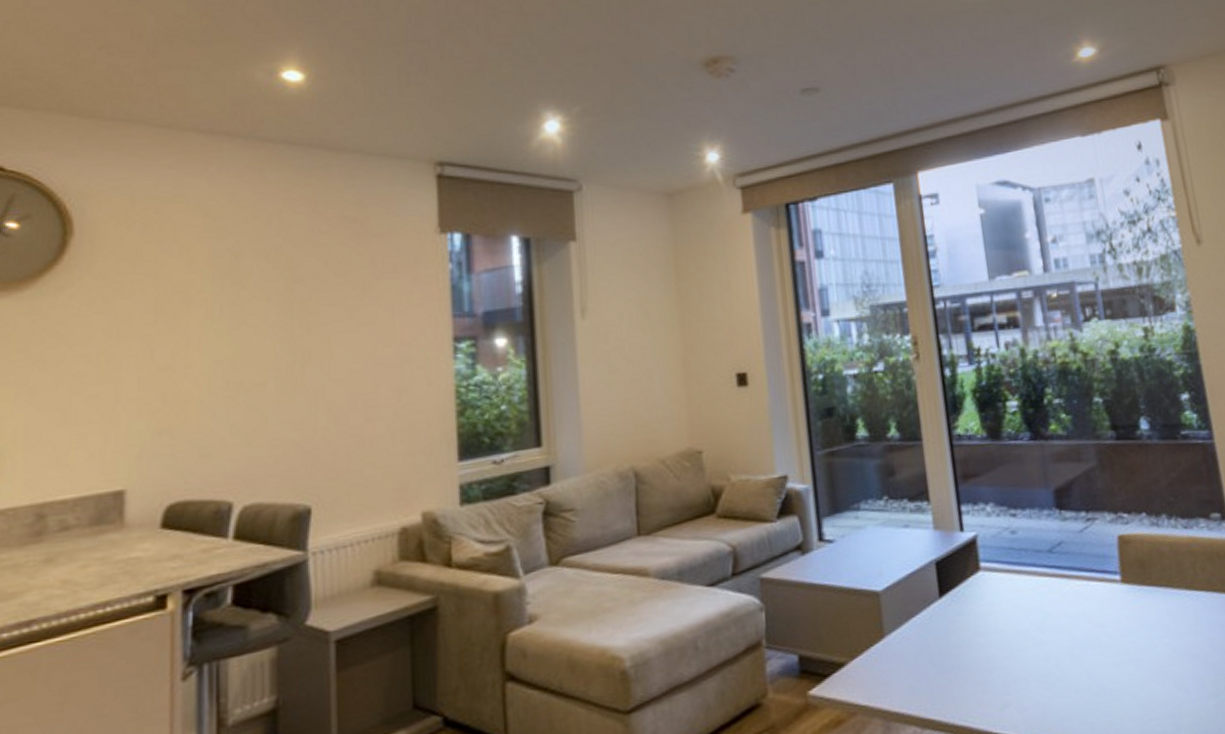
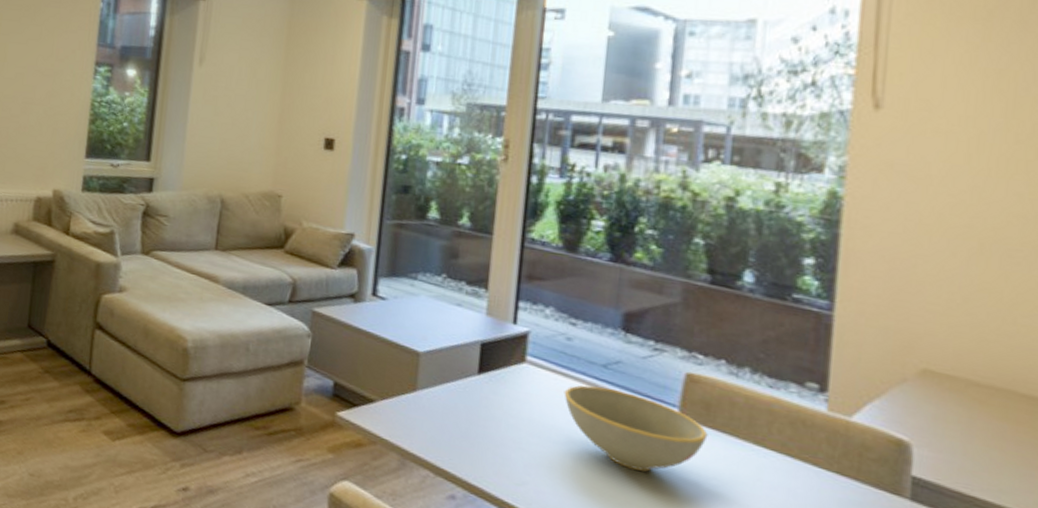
bowl: none [1021,572,1150,653] -> present [564,385,708,472]

